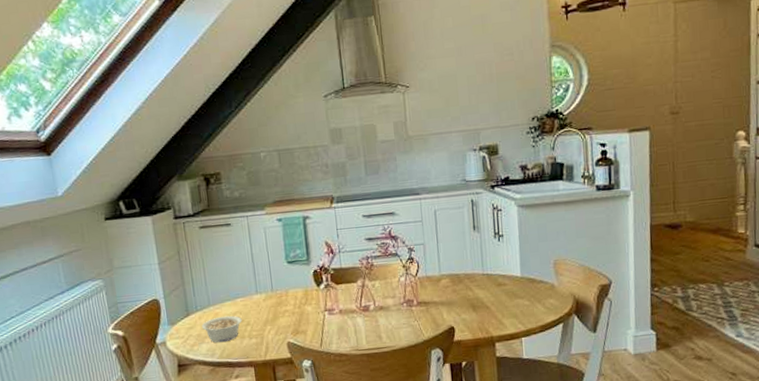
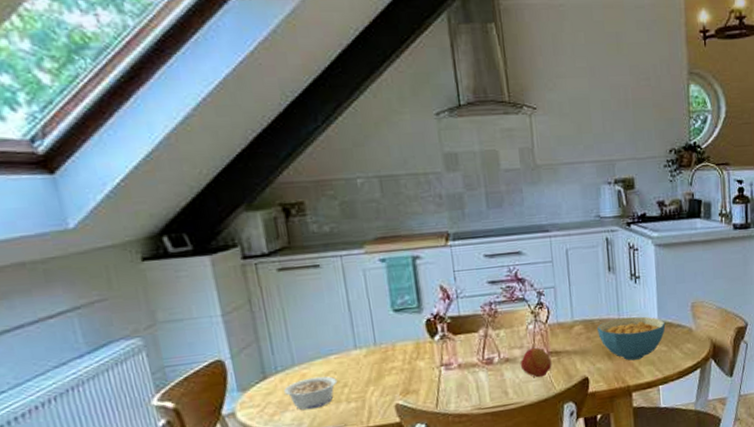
fruit: none [392,297,421,325] -> present [520,347,552,378]
cereal bowl: none [463,272,528,313] -> present [597,316,666,361]

